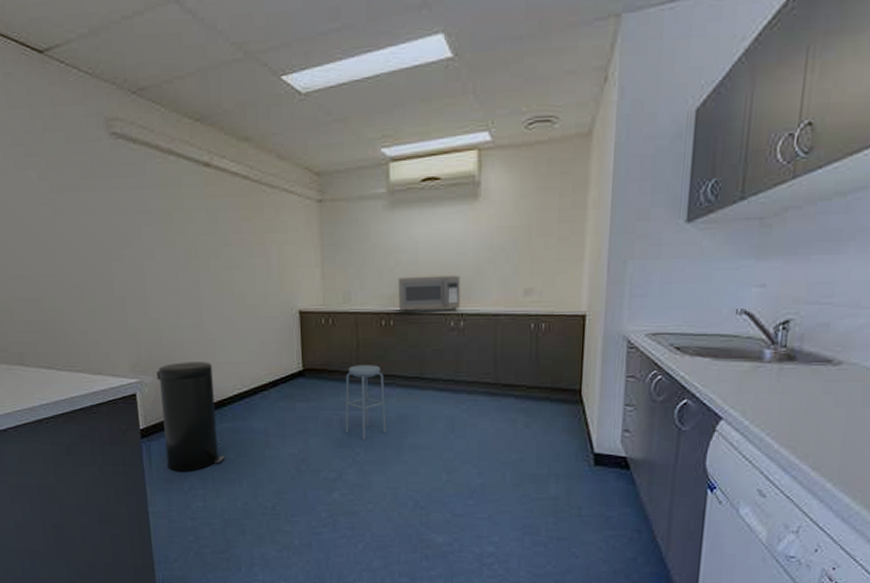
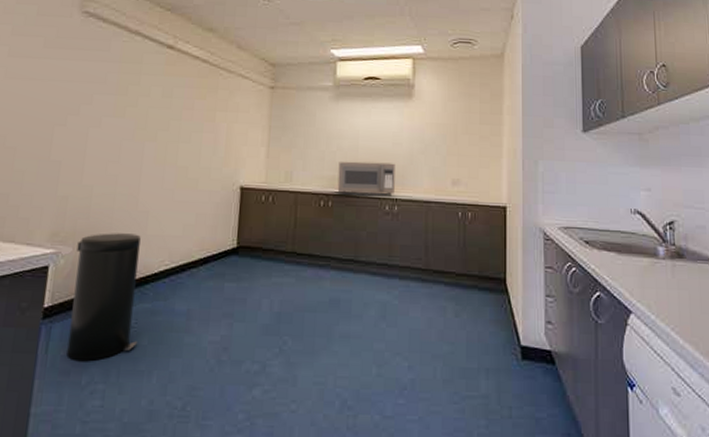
stool: present [345,365,387,441] -> none [274,244,319,328]

